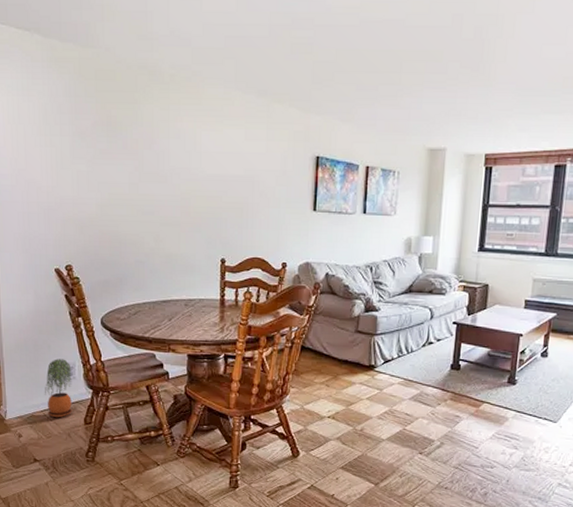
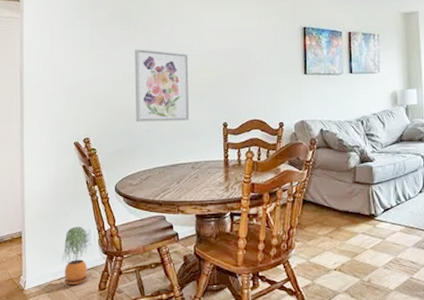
wall art: none [123,167,184,254] -> present [134,49,190,123]

